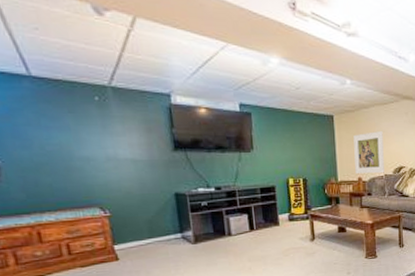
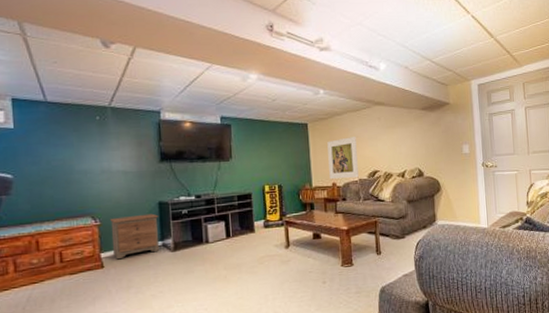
nightstand: none [122,205,179,252] -> present [110,213,160,260]

